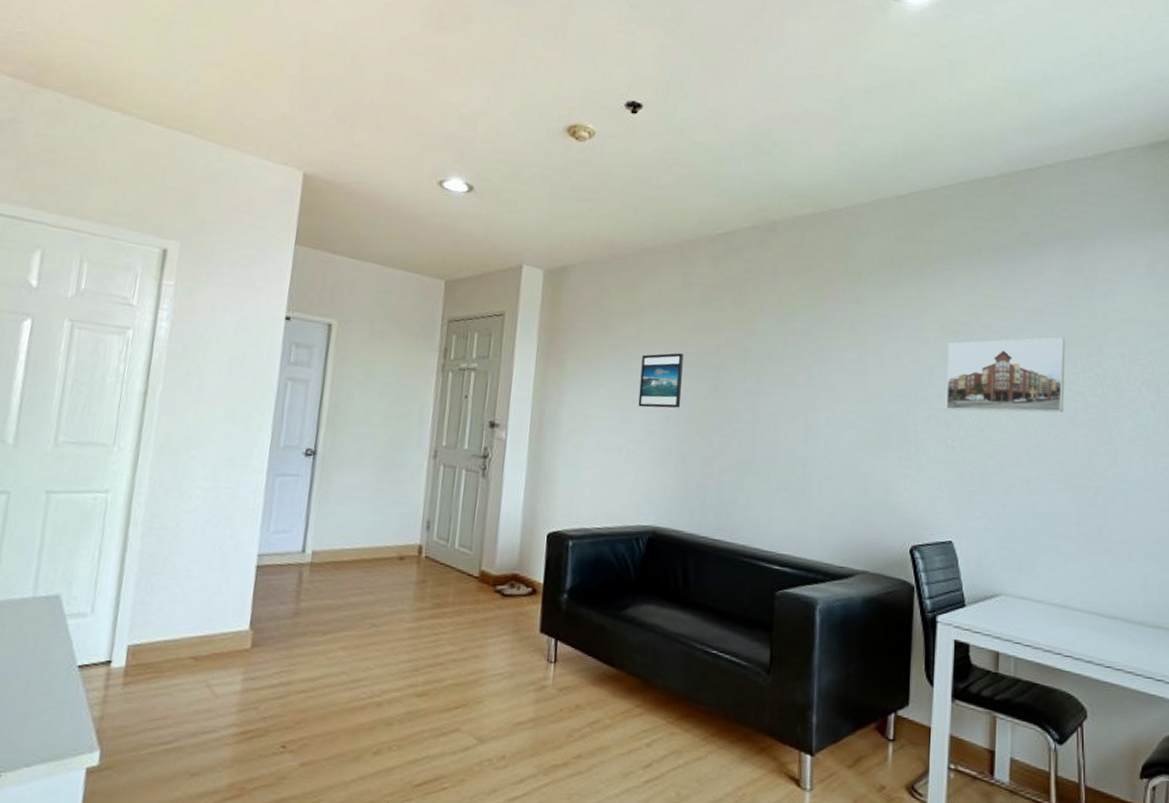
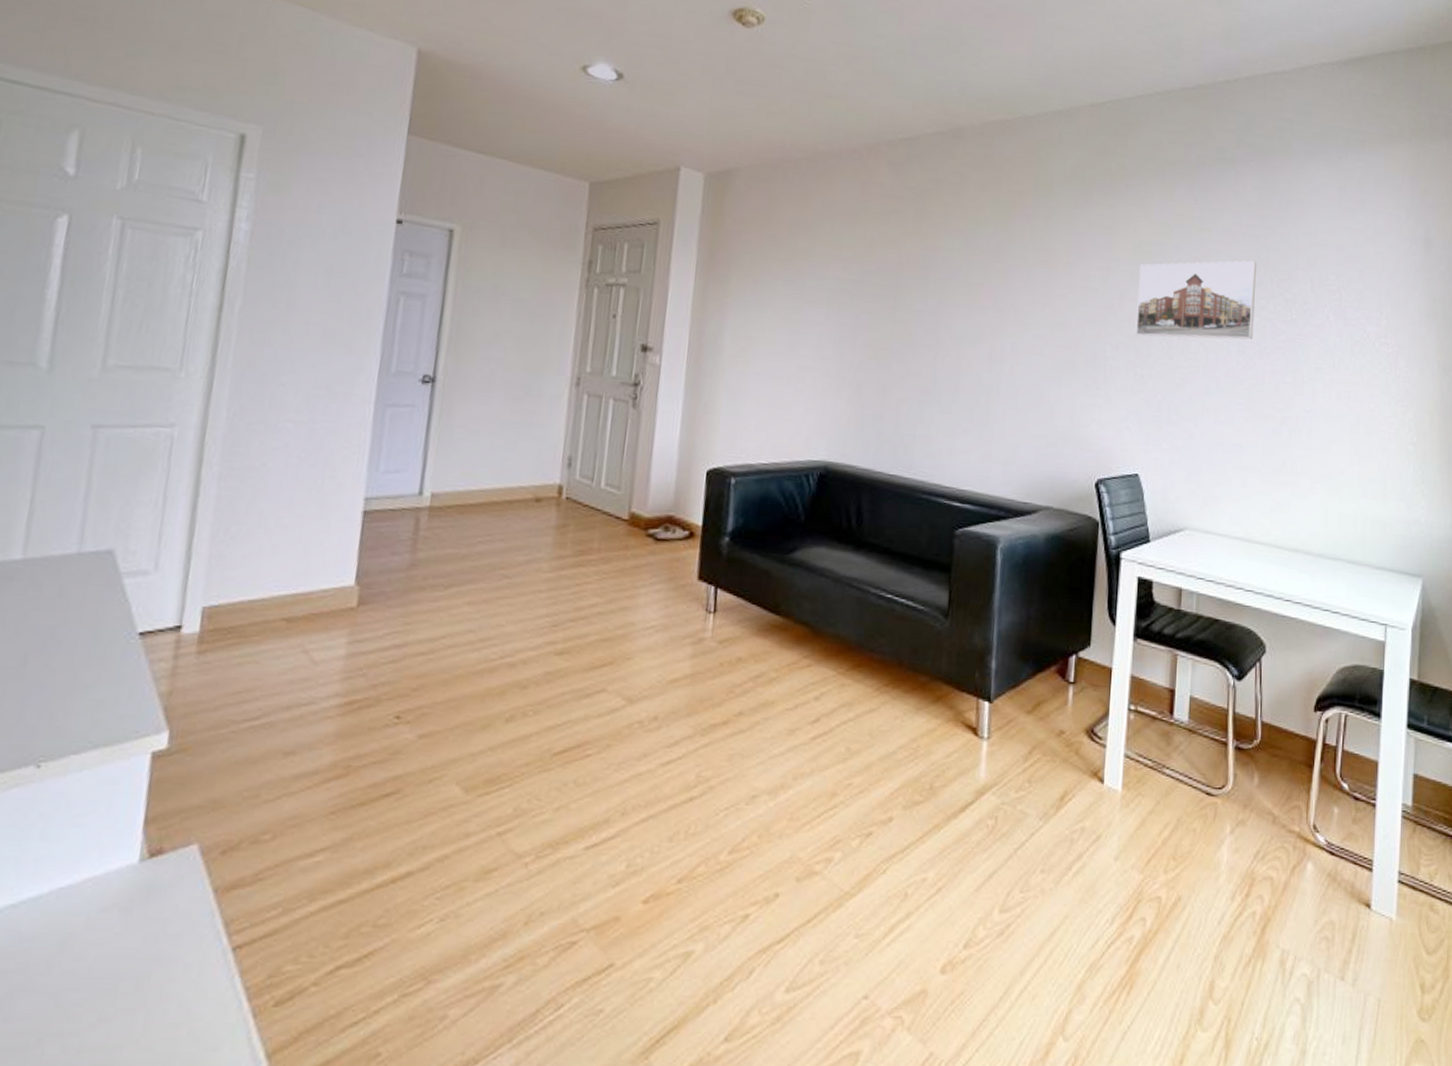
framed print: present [638,353,684,408] -> none [809,270,861,331]

